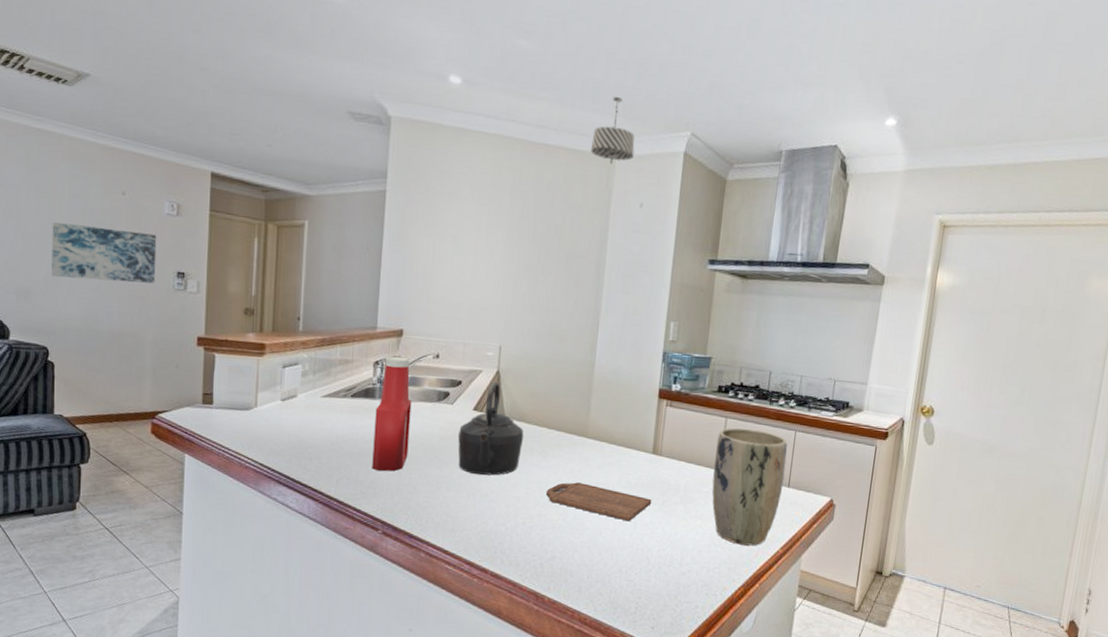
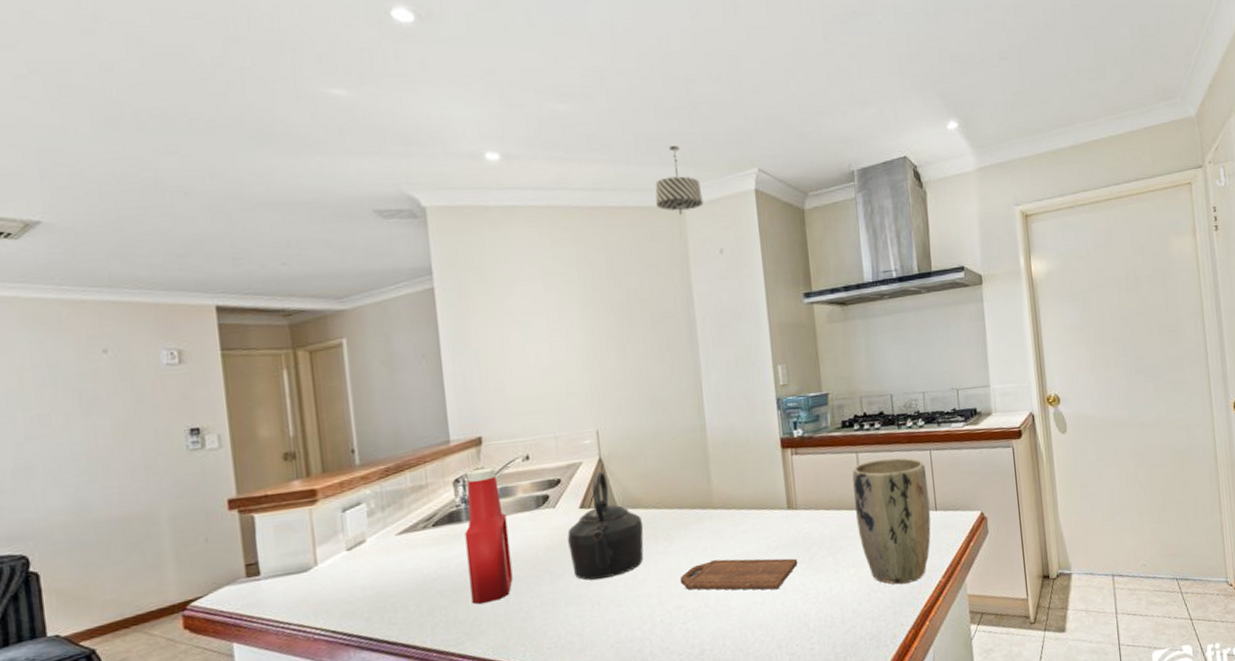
wall art: present [51,222,157,284] -> none [13,391,163,469]

